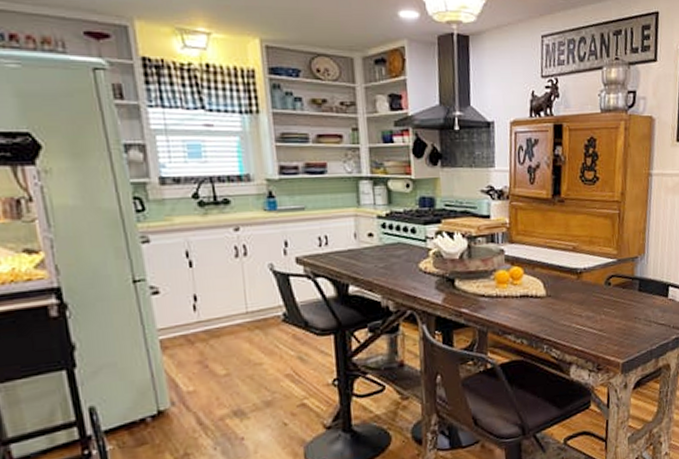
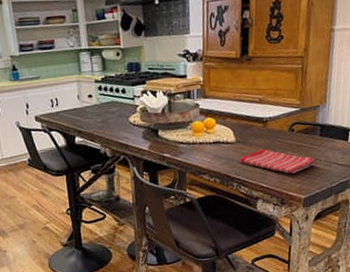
dish towel: none [550,304,635,335] -> present [239,148,316,174]

